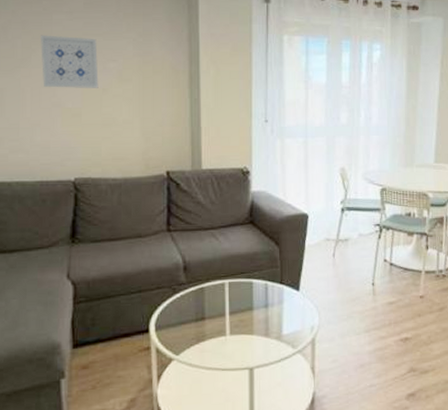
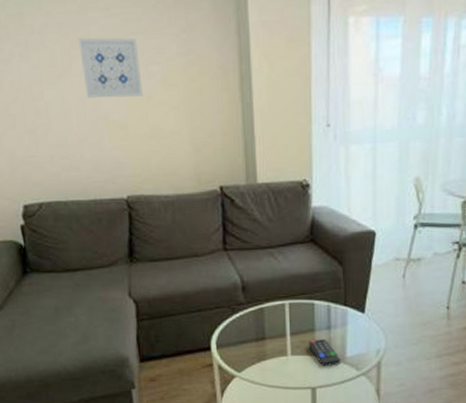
remote control: none [246,317,278,346] -> present [308,339,341,367]

